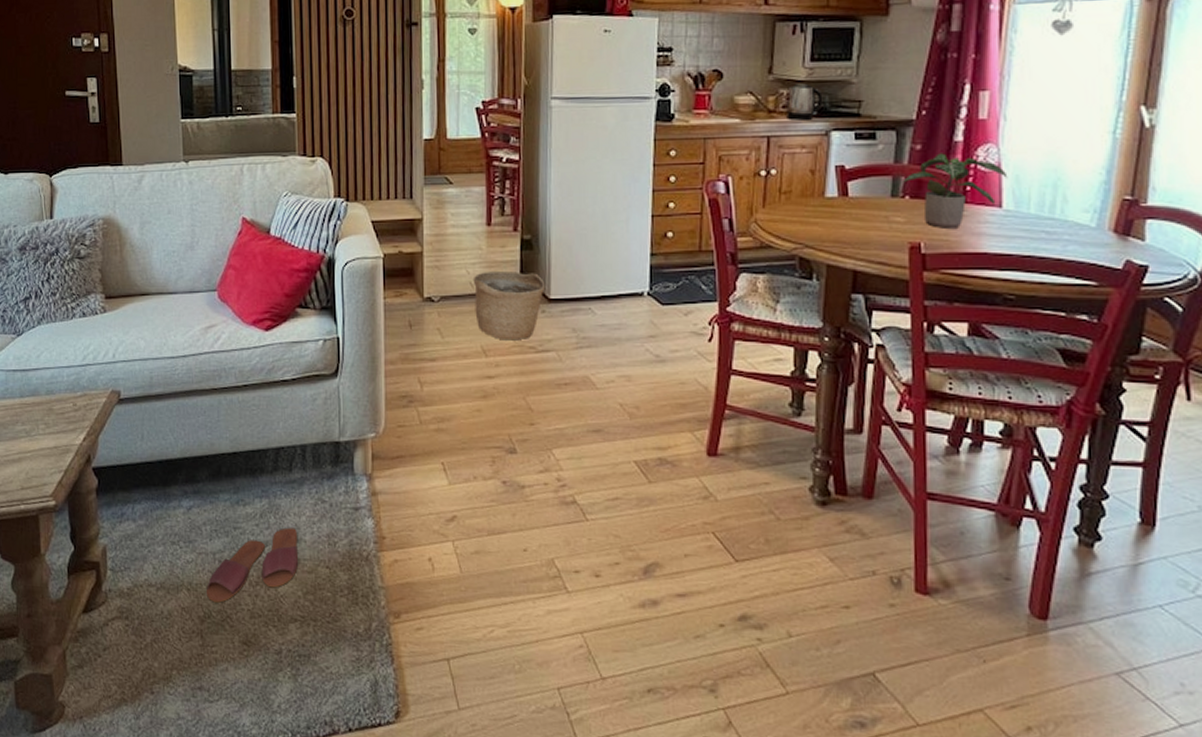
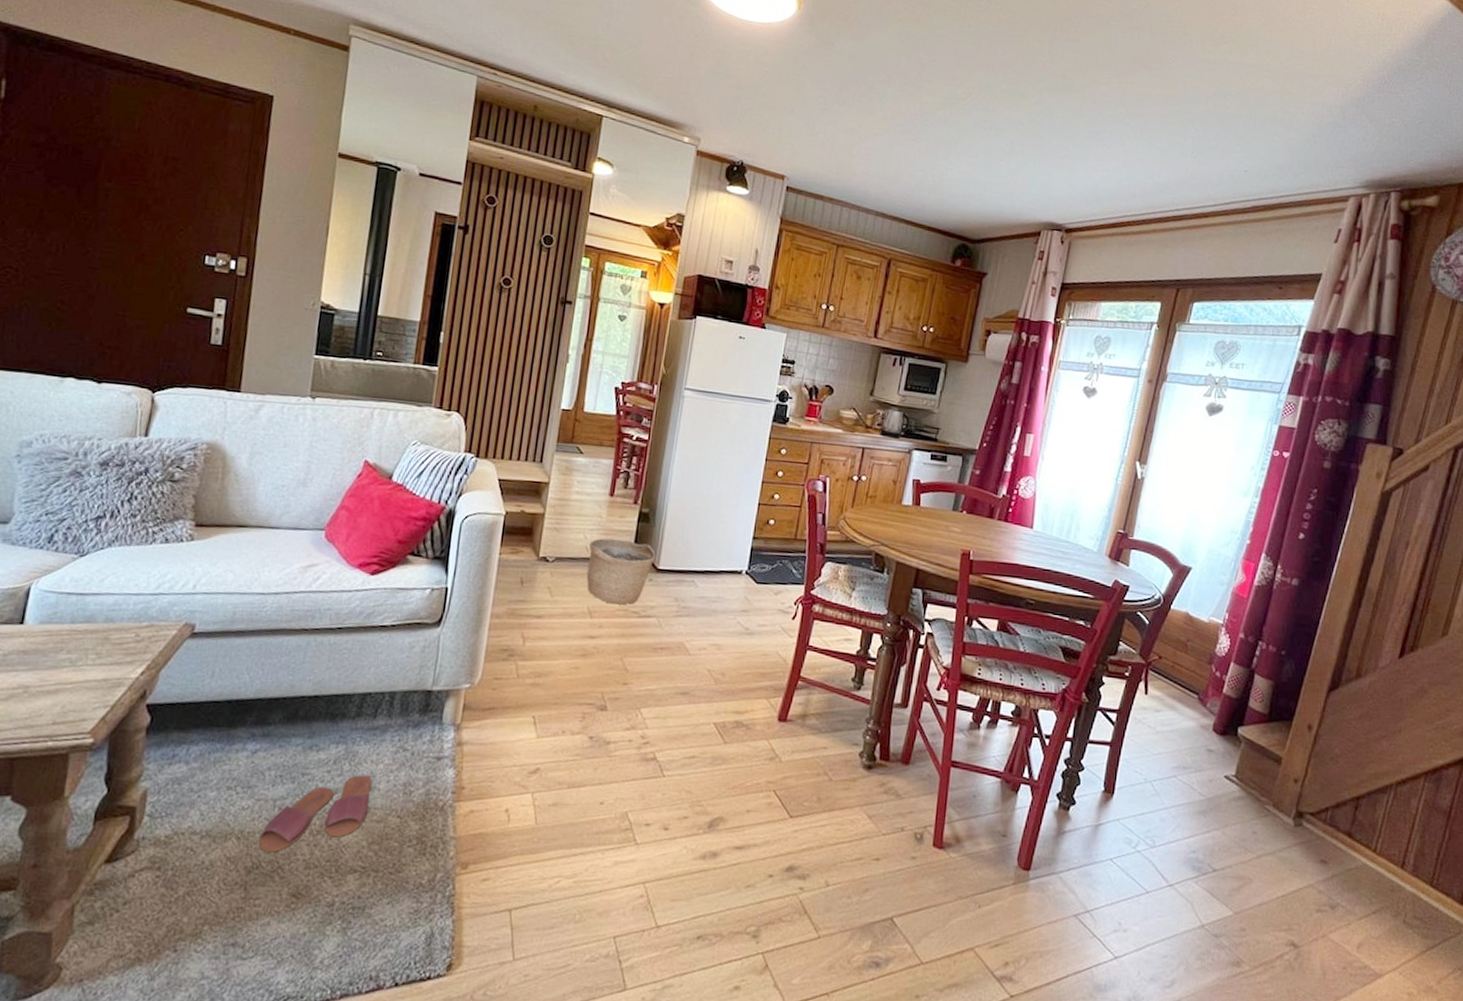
potted plant: present [903,153,1008,230] -> none [963,479,1040,543]

